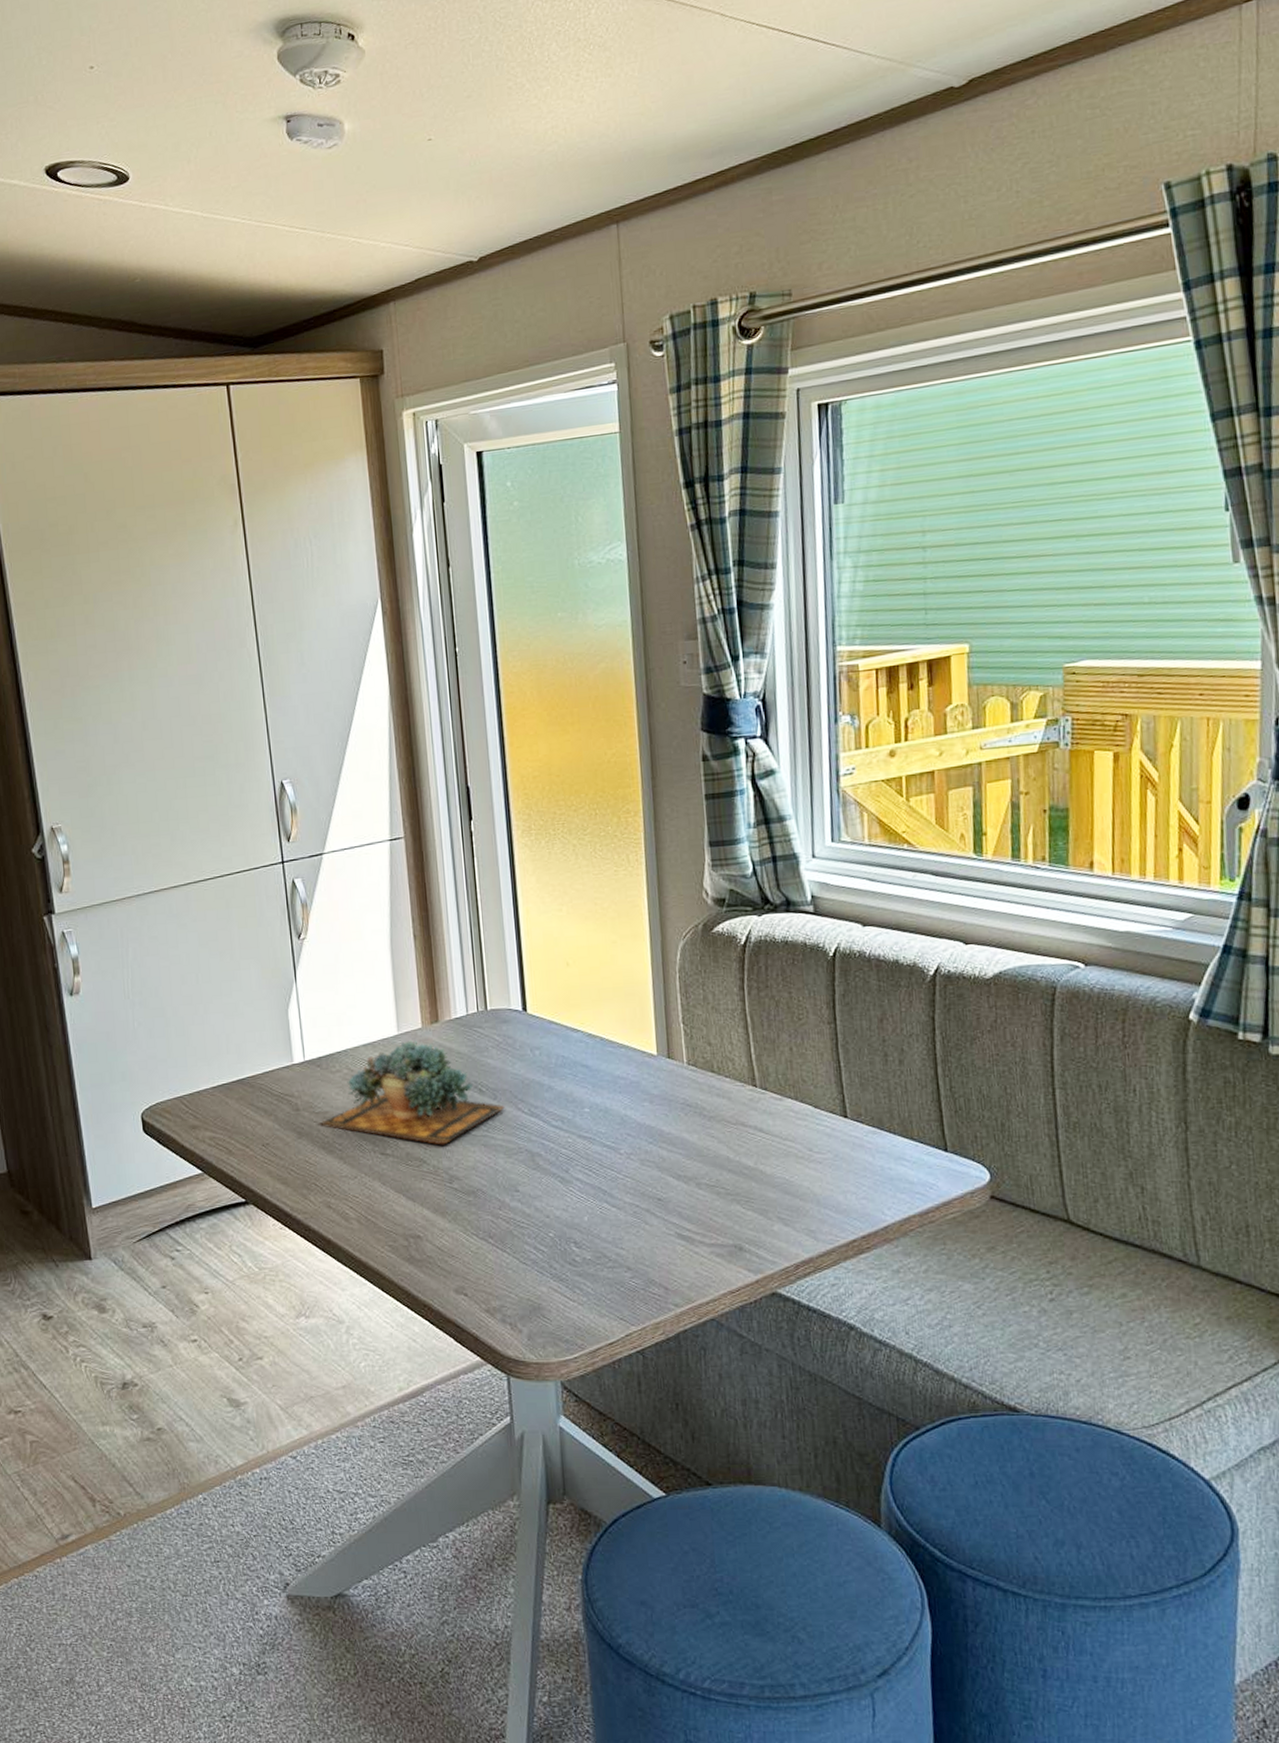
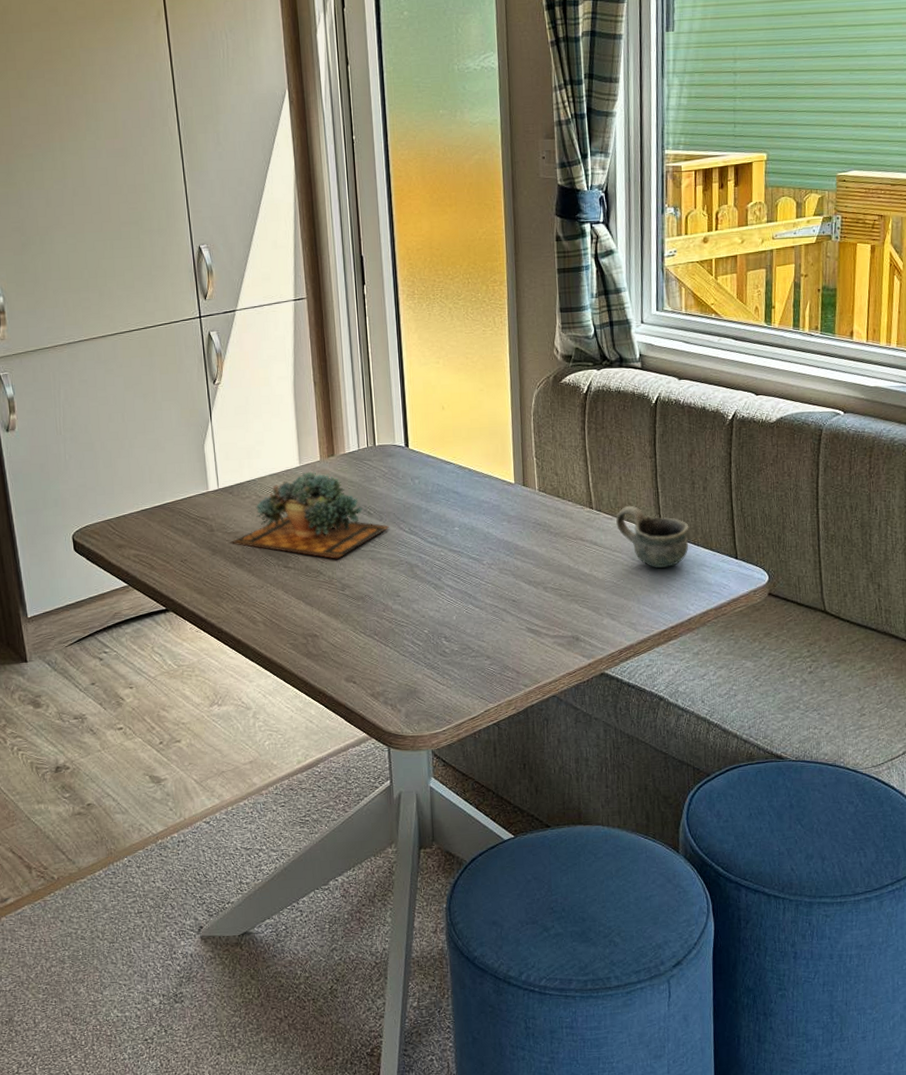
mug: none [786,1083,882,1162] -> present [616,505,689,568]

